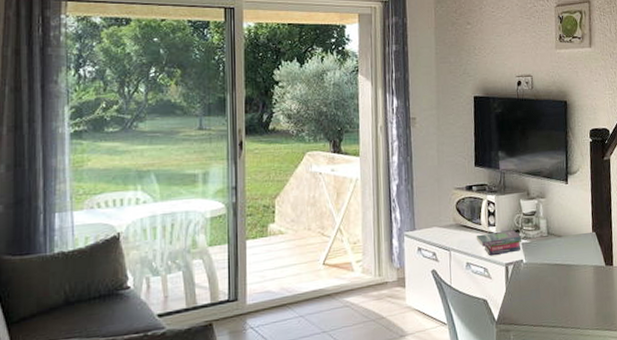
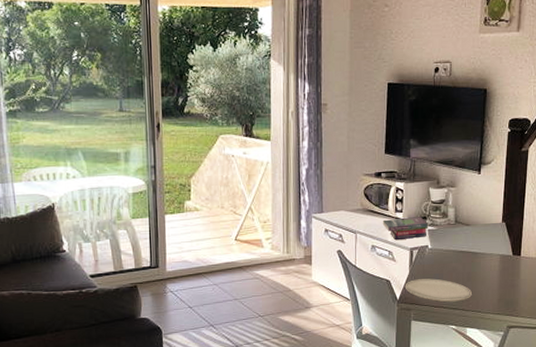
plate: none [502,295,570,320] -> present [404,278,472,303]

